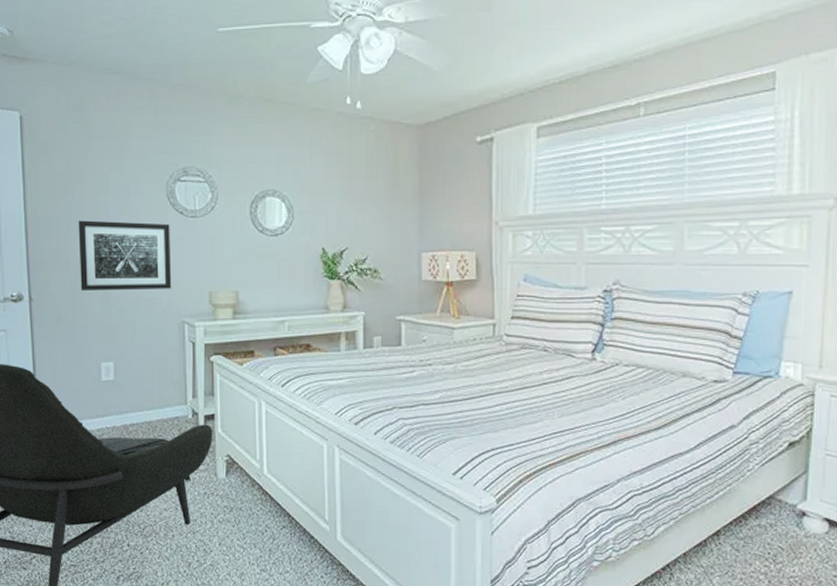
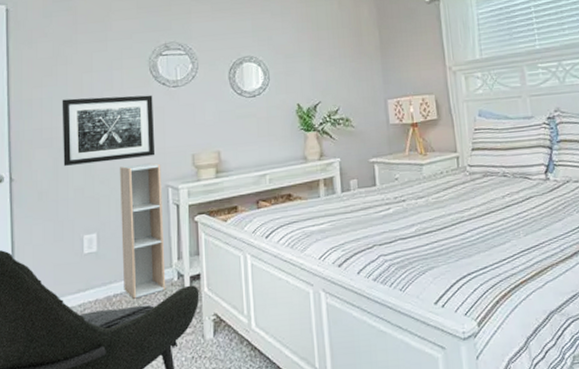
shelf unit: none [136,296,181,430] -> present [120,163,166,299]

